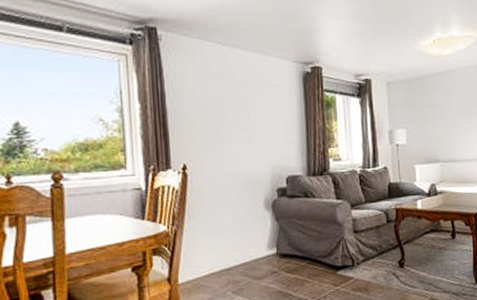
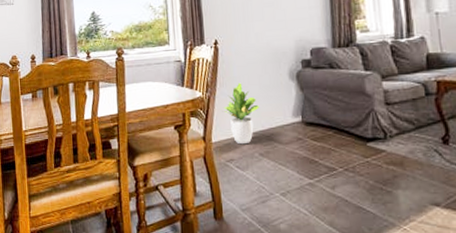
potted plant: none [192,213,234,283] -> present [223,82,260,145]

